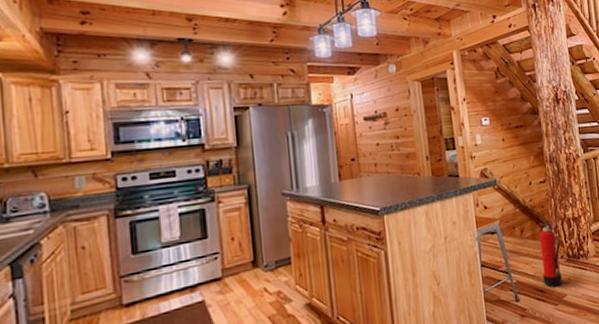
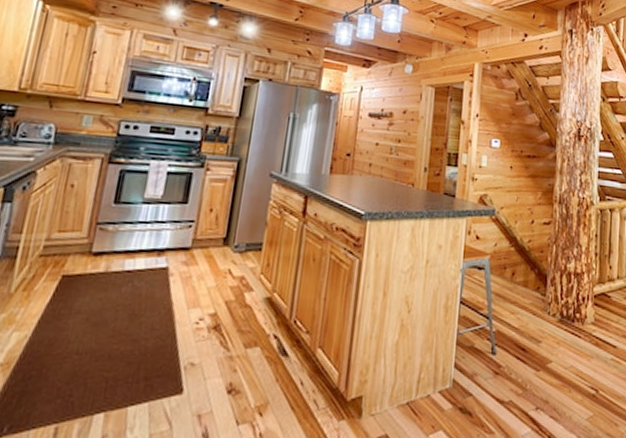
fire extinguisher: present [539,217,563,287] -> none [527,263,555,348]

